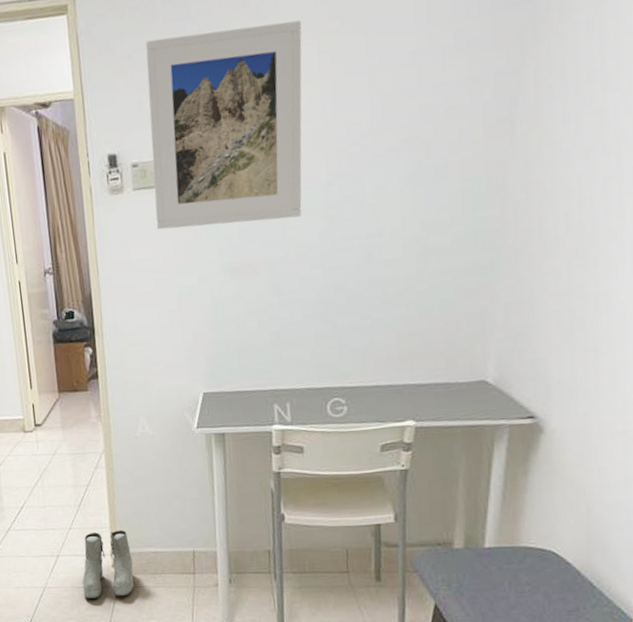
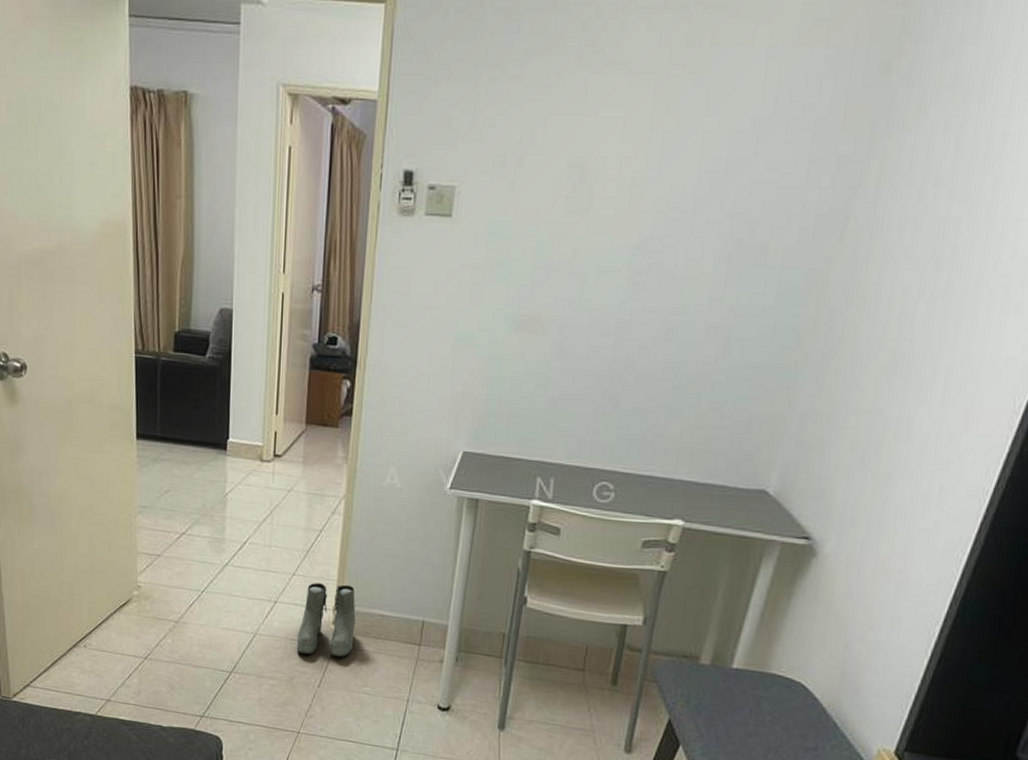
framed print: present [145,20,302,230] -> none [444,50,642,277]

